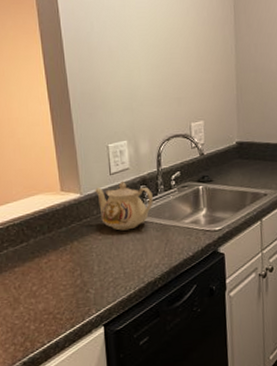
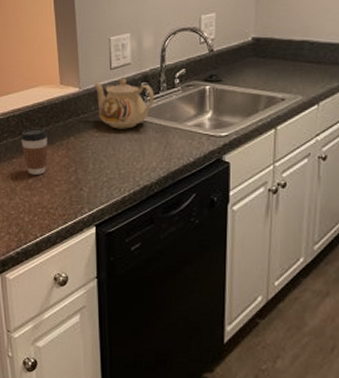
coffee cup: none [22,234,52,282] -> present [21,128,48,175]

